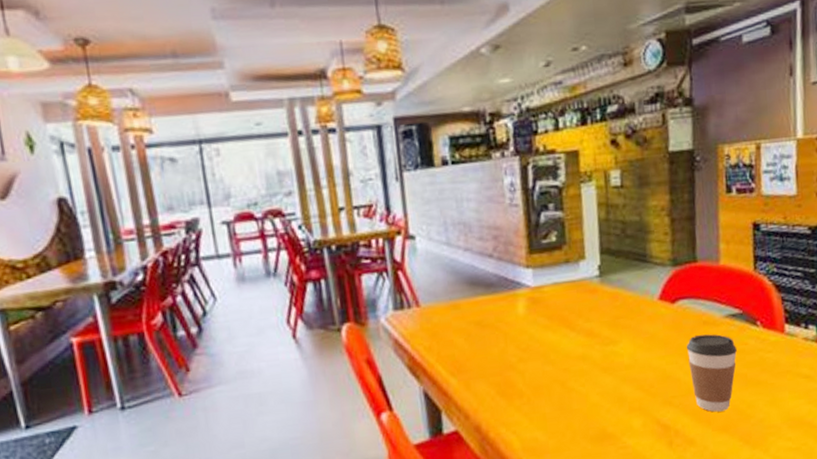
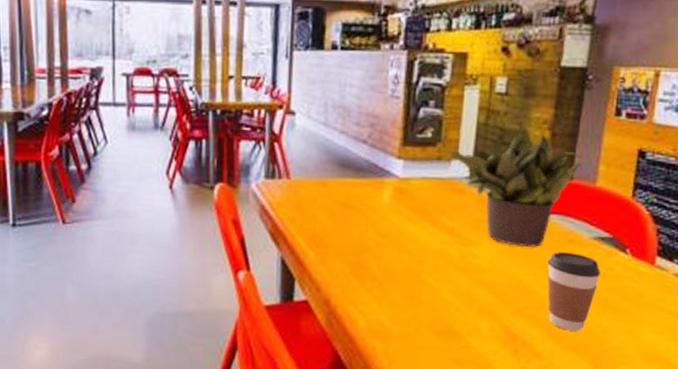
potted plant: none [570,216,704,338] -> present [443,127,583,248]

